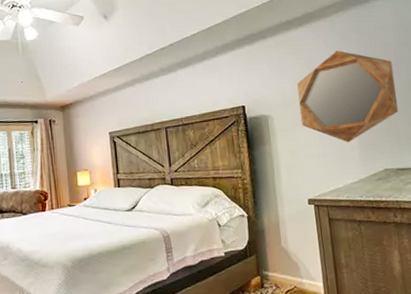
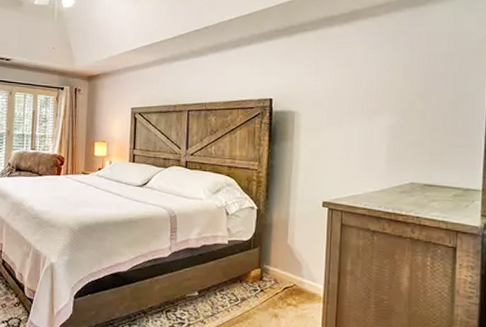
home mirror: present [297,50,399,143] -> none [329,53,440,151]

